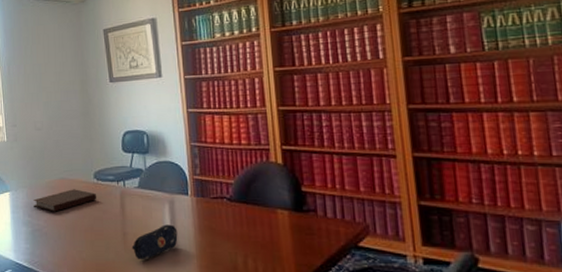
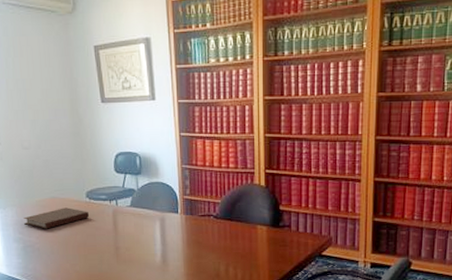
pencil case: present [131,224,178,260] -> none [124,239,168,271]

